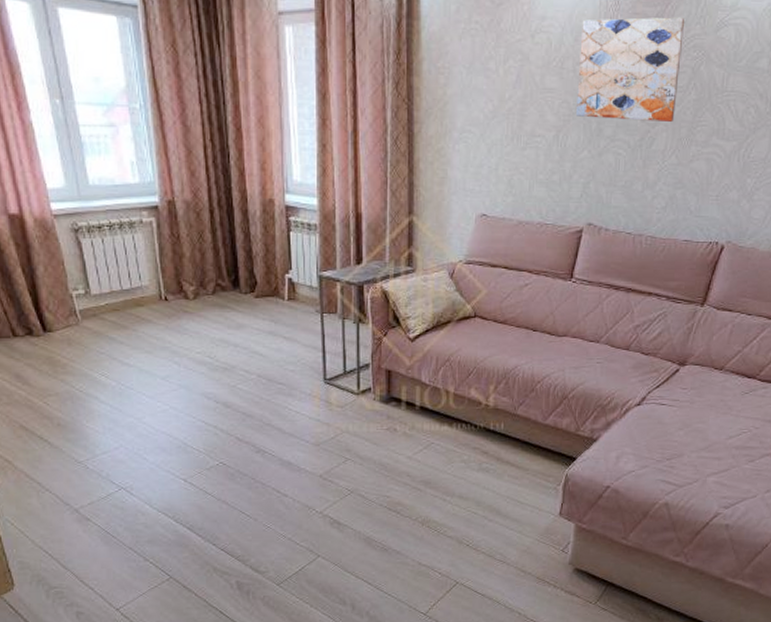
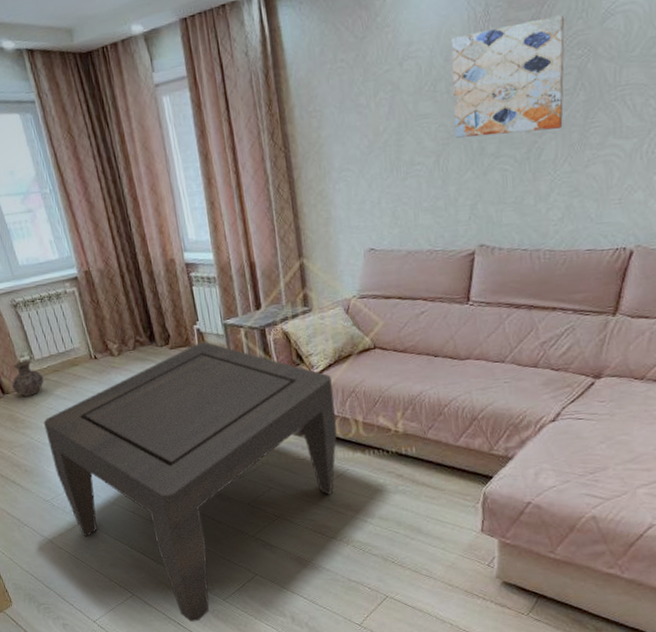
ceramic jug: none [58,295,99,337] -> present [12,360,44,396]
coffee table: none [89,293,427,610] -> present [43,341,337,622]

